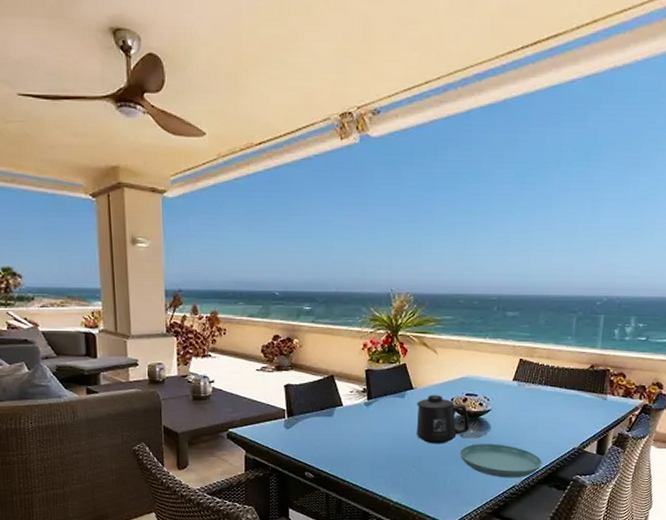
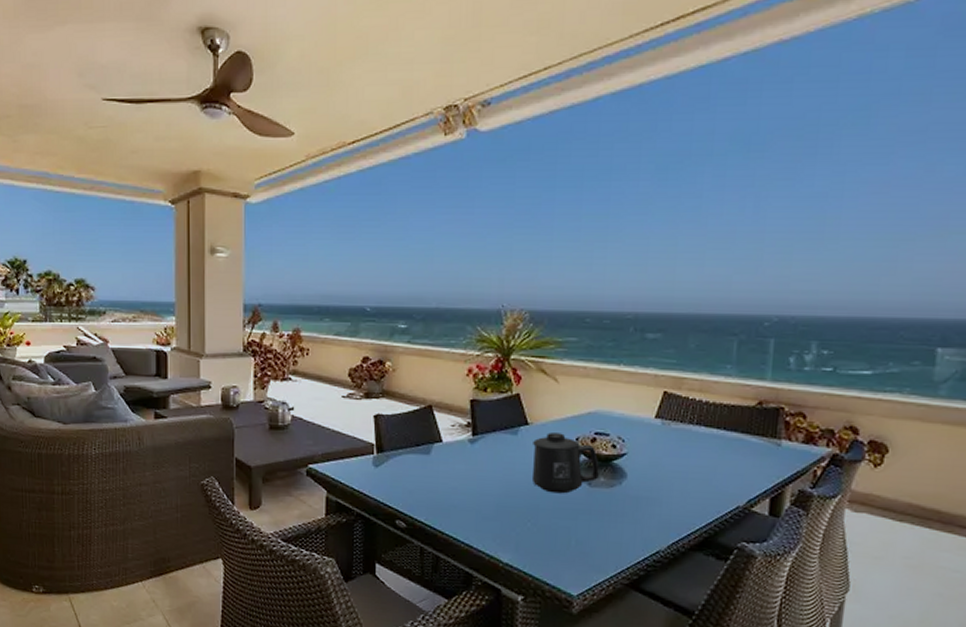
saucer: present [459,443,542,478] -> none [587,495,695,542]

